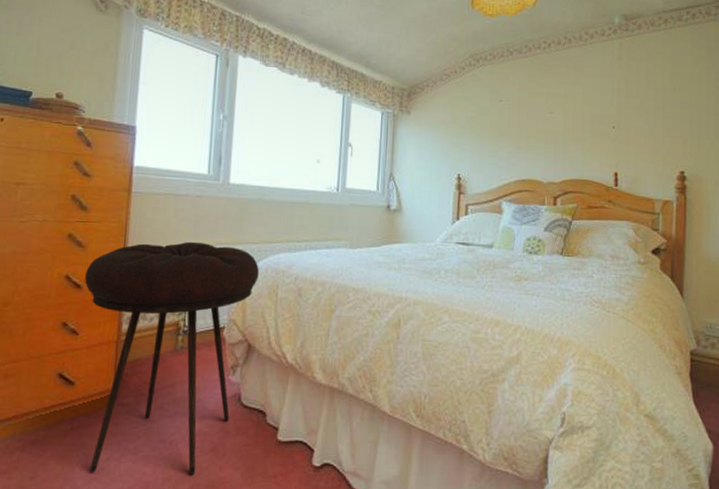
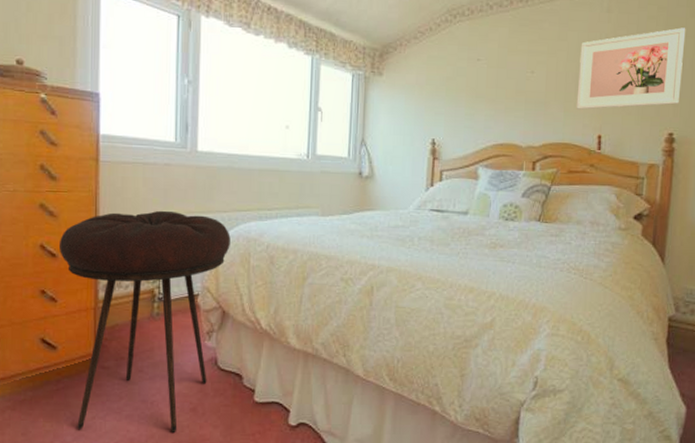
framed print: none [593,74,690,149] -> present [576,27,686,110]

